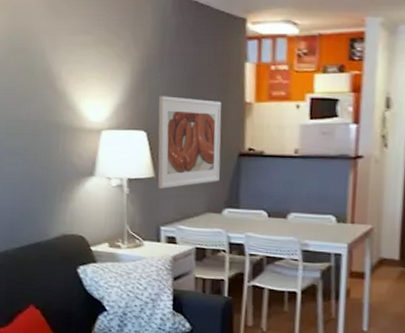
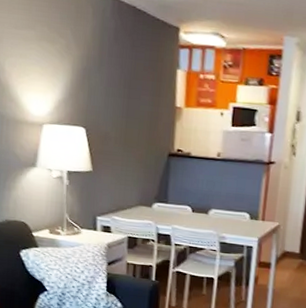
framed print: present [157,96,222,189] -> none [95,95,154,182]

